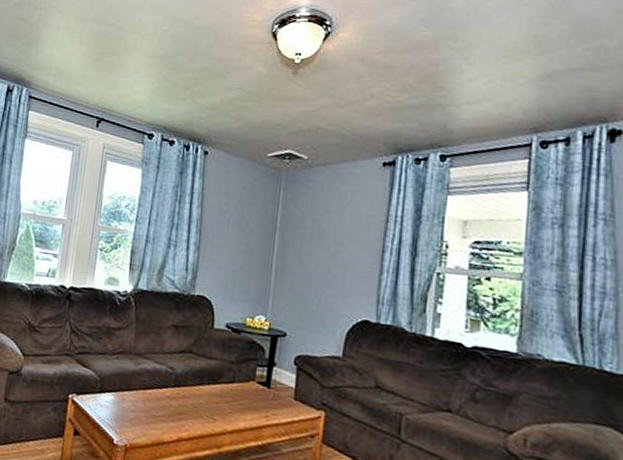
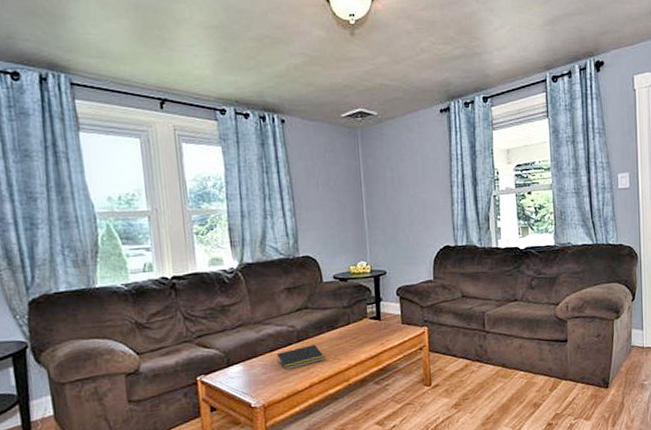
notepad: none [149,392,200,416] -> present [276,344,326,371]

